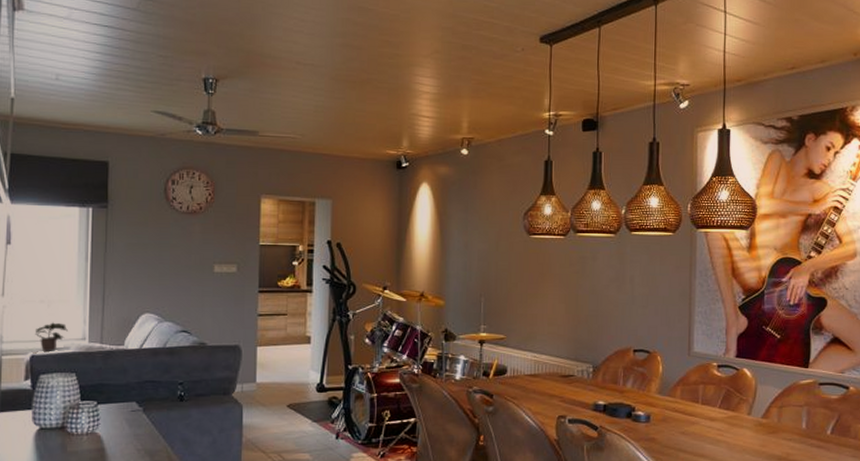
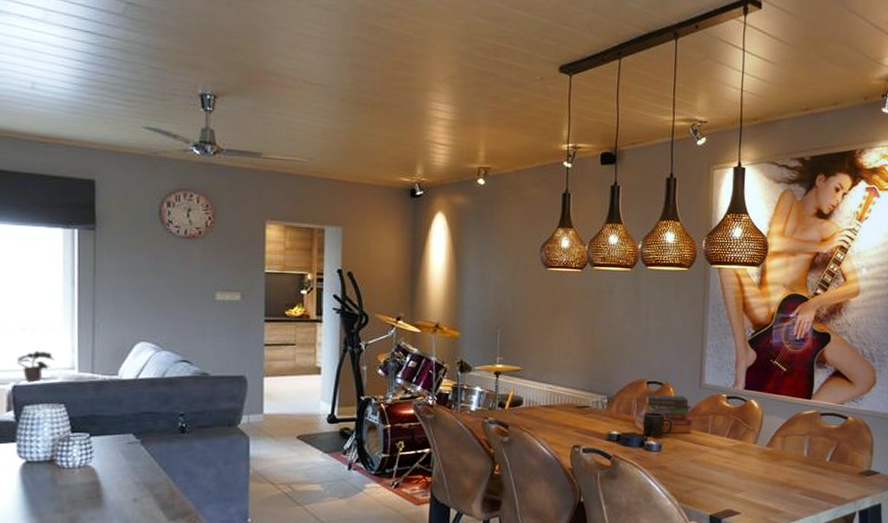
books: none [621,363,682,404] -> present [634,395,693,434]
mug: none [629,381,661,409] -> present [642,412,673,438]

